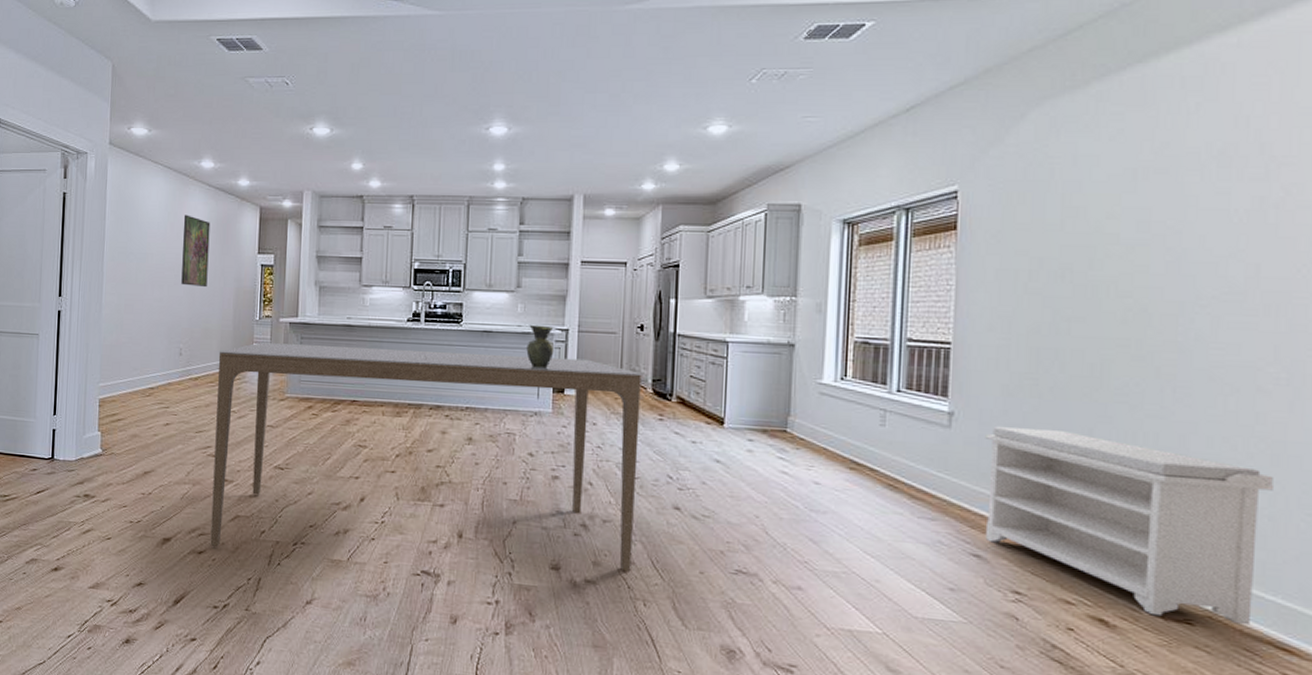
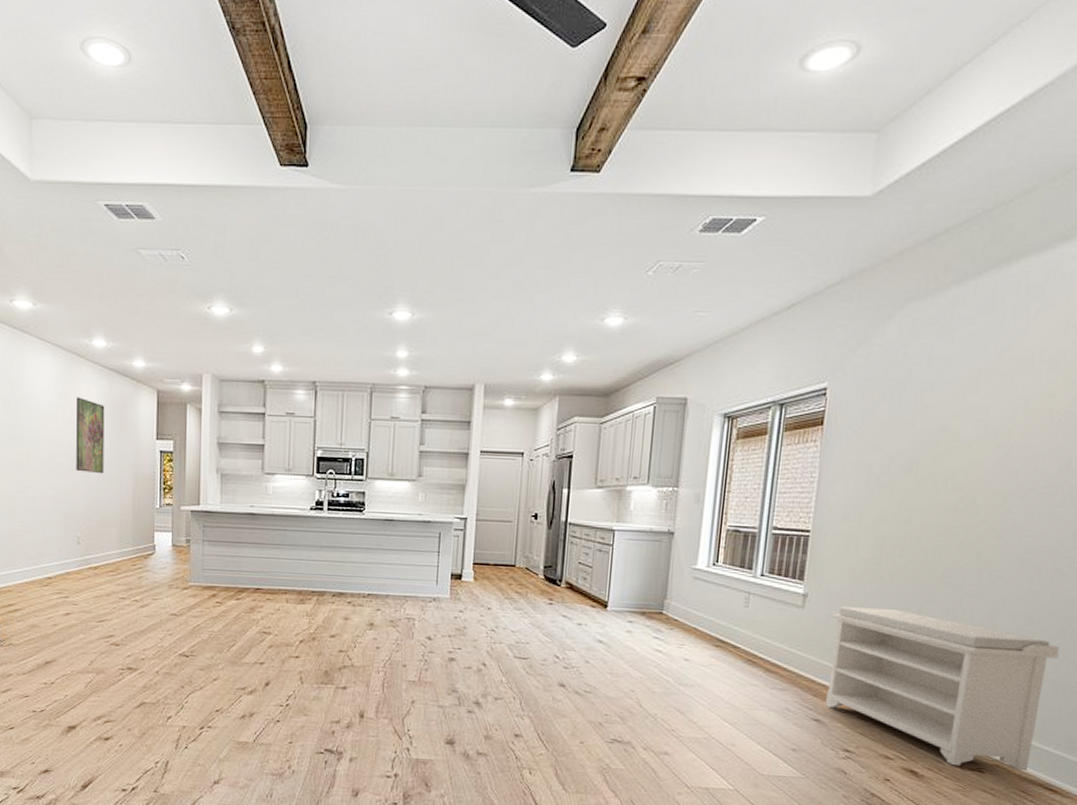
dining table: present [210,342,642,572] -> none [116,531,534,744]
vase: present [526,324,555,367] -> none [426,513,453,555]

